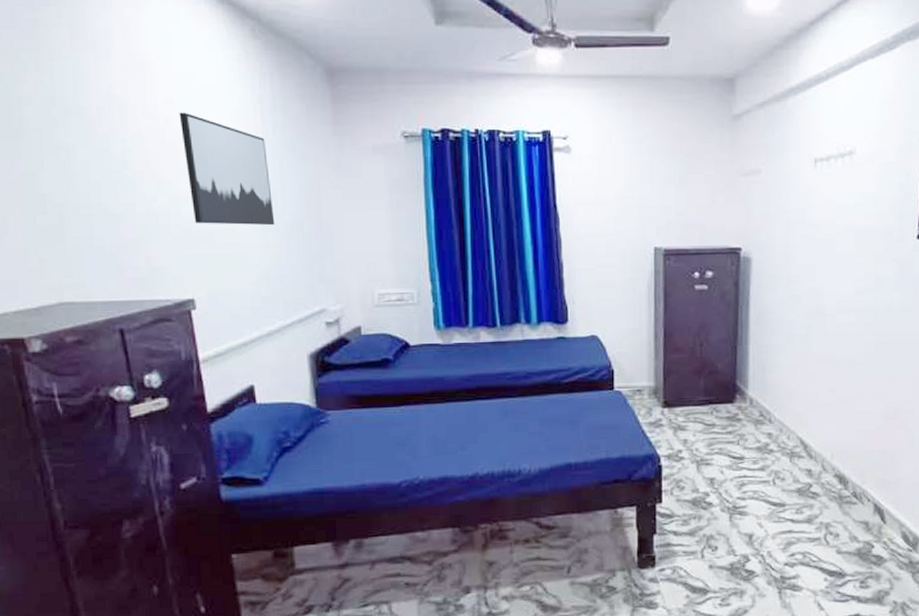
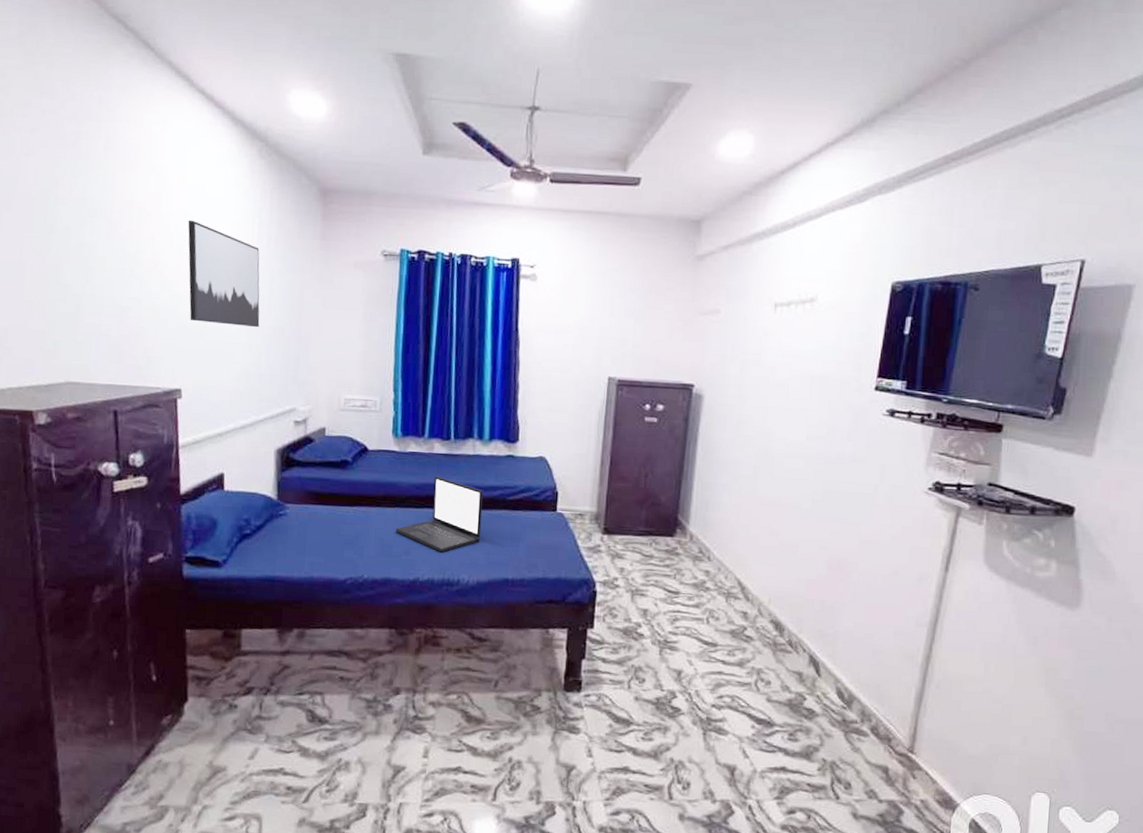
laptop: none [449,366,539,444] -> present [396,476,483,553]

